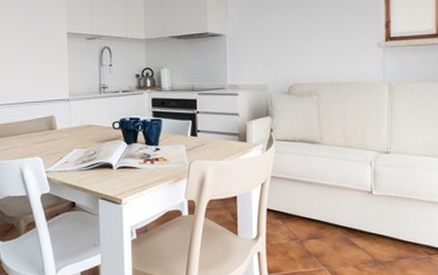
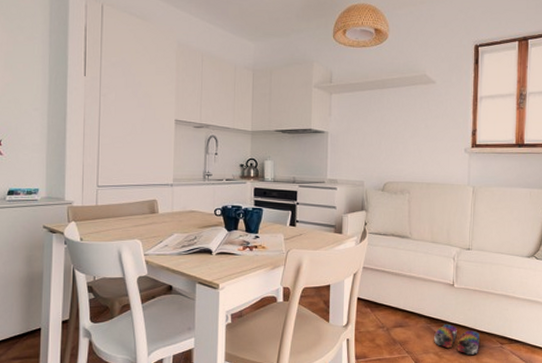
slippers: none [353,235,404,267] -> present [434,324,480,355]

